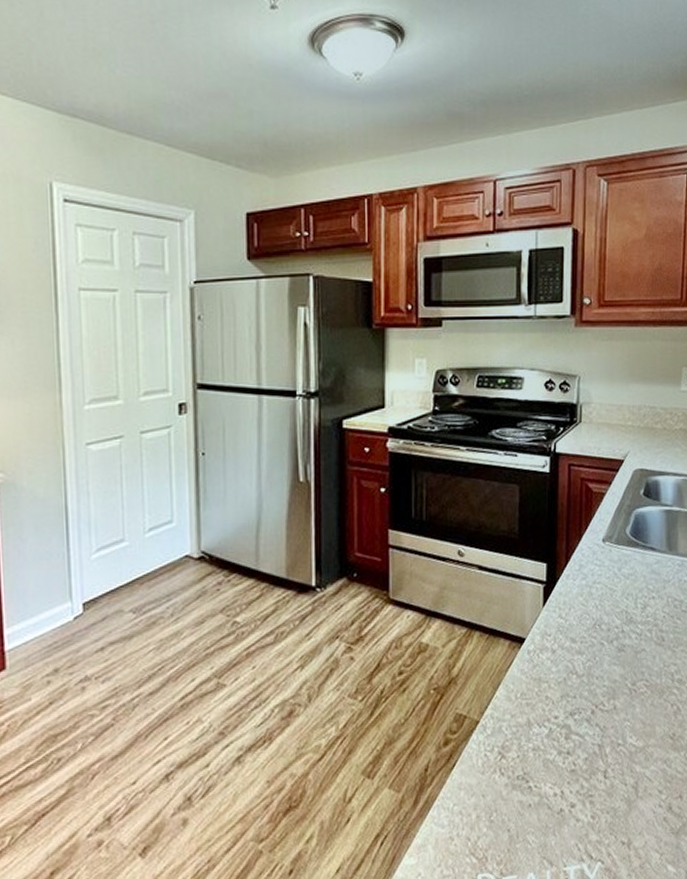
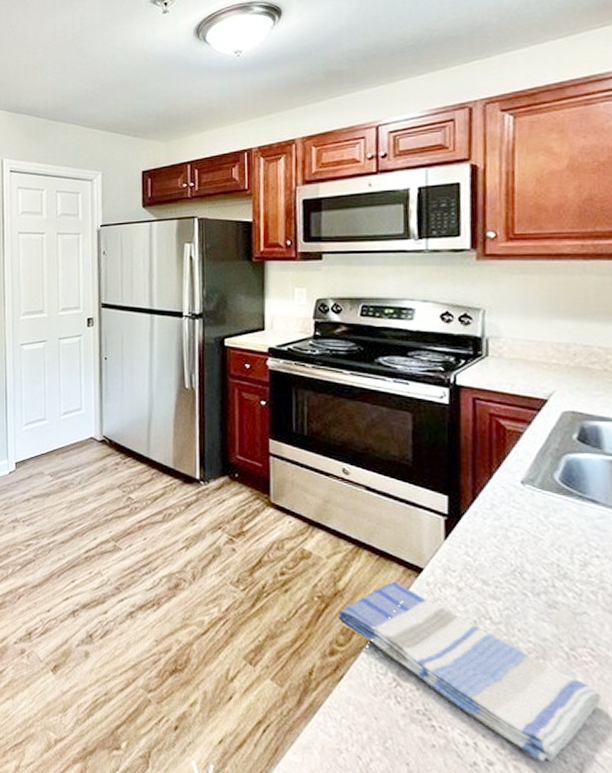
dish towel: none [452,656,651,791] -> present [338,581,600,762]

